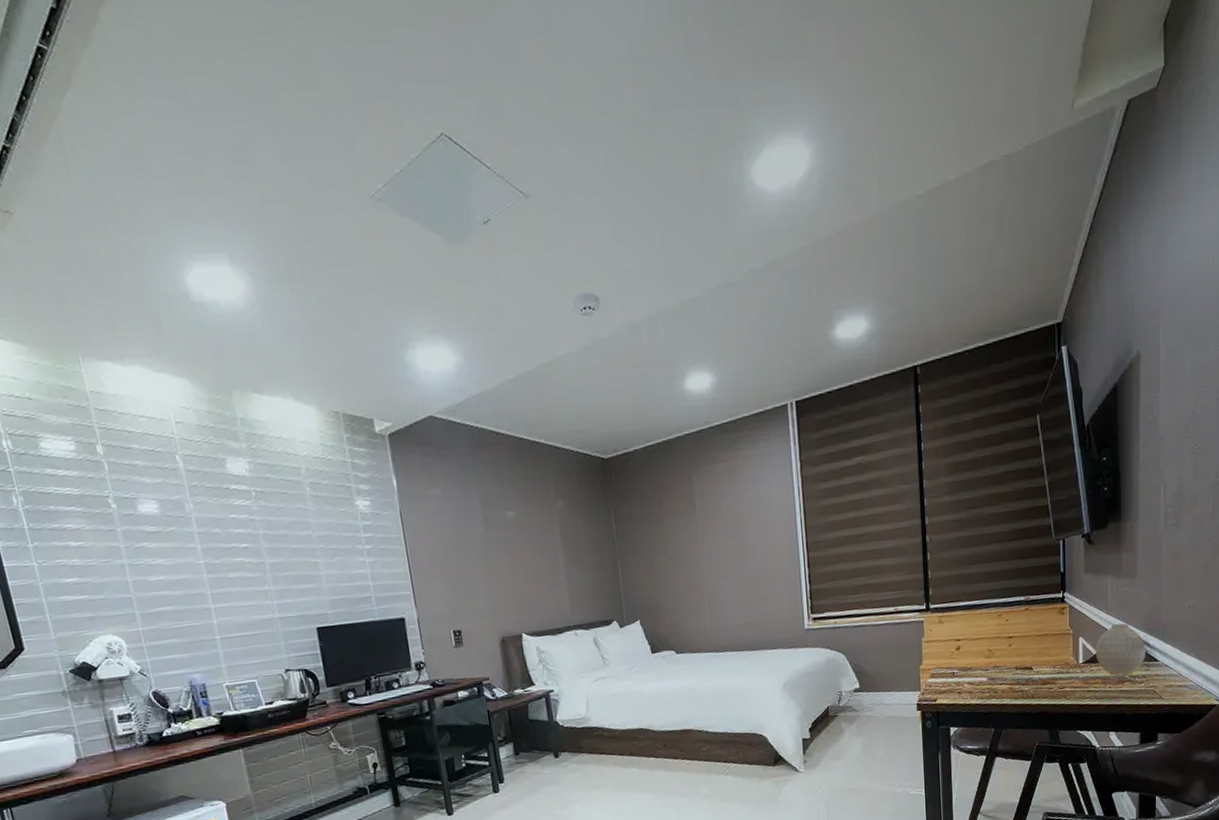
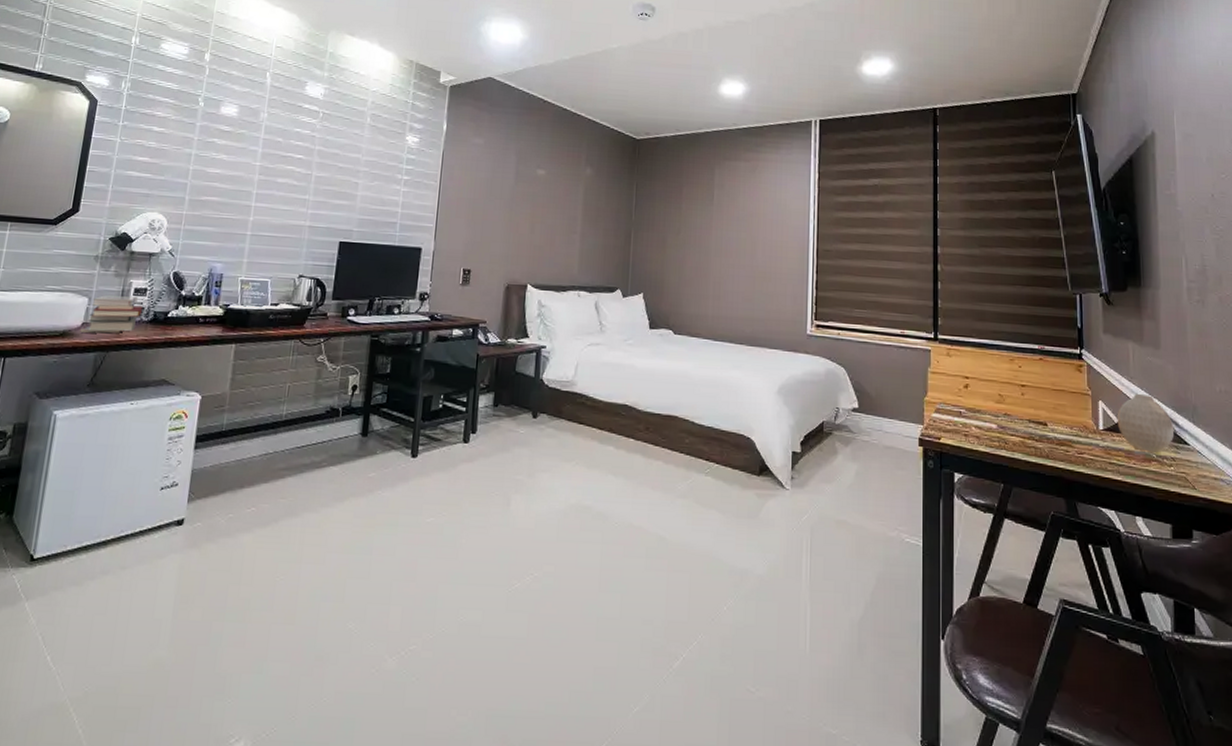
books: none [77,723,135,770] -> present [80,295,144,334]

